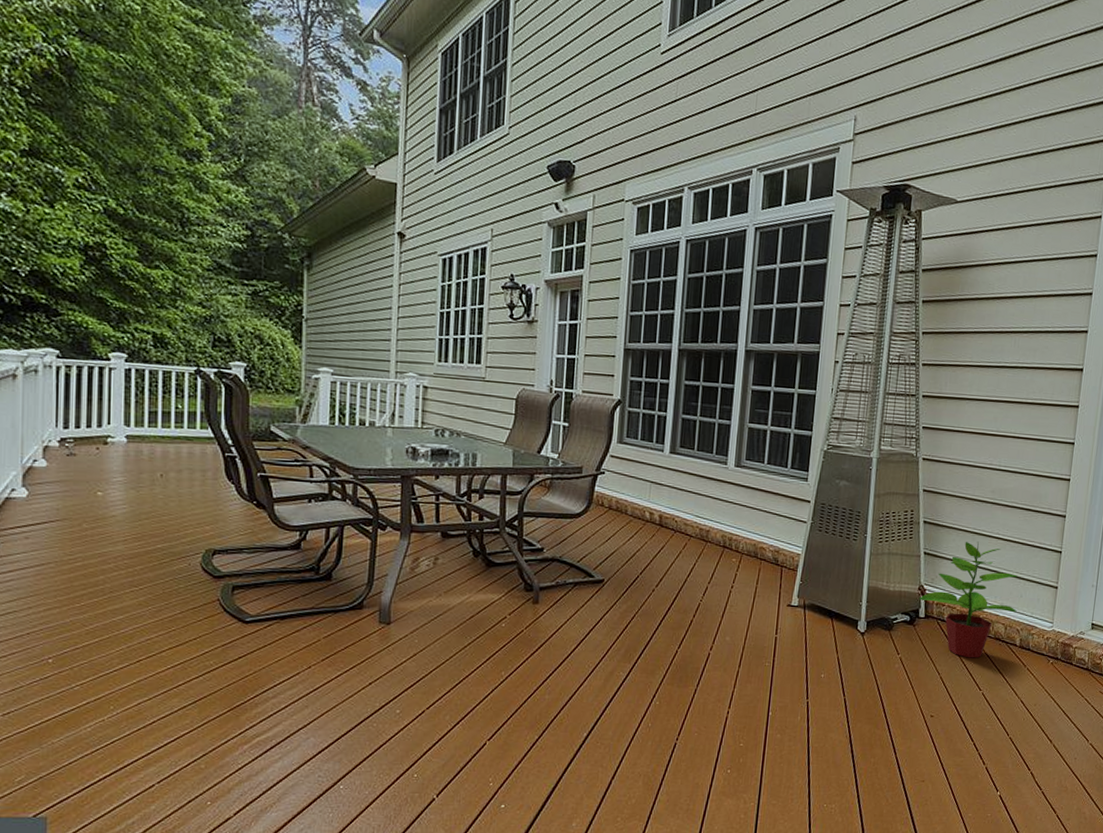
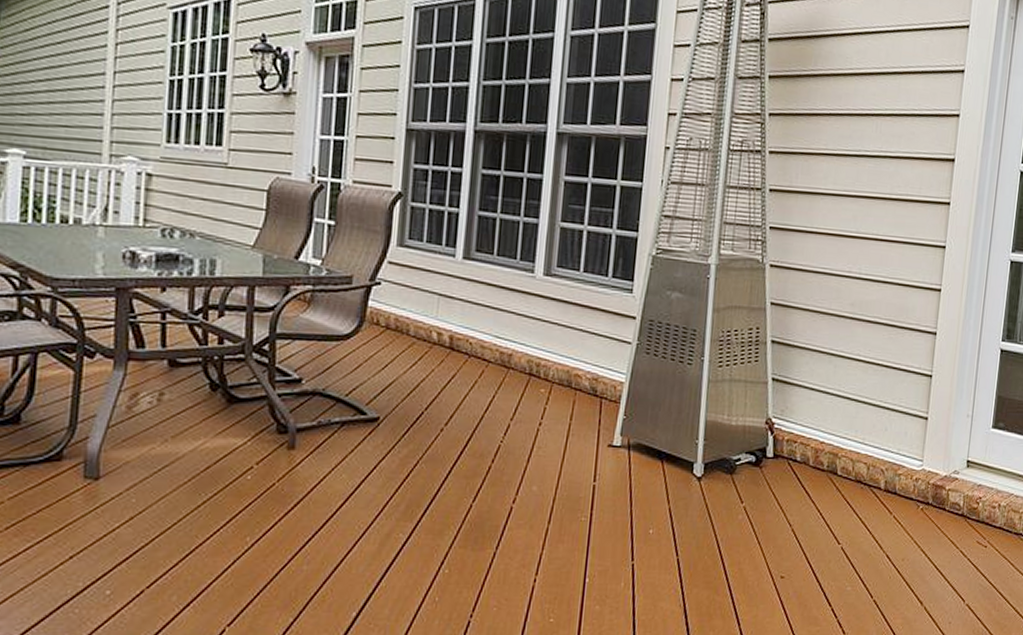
potted plant: present [919,541,1018,658] -> none [767,364,882,506]

